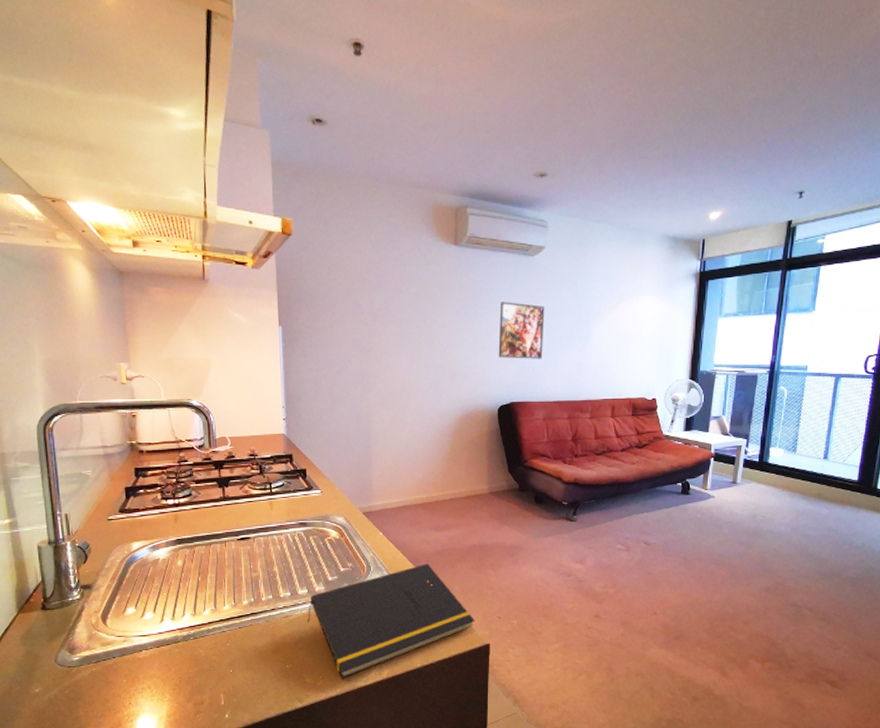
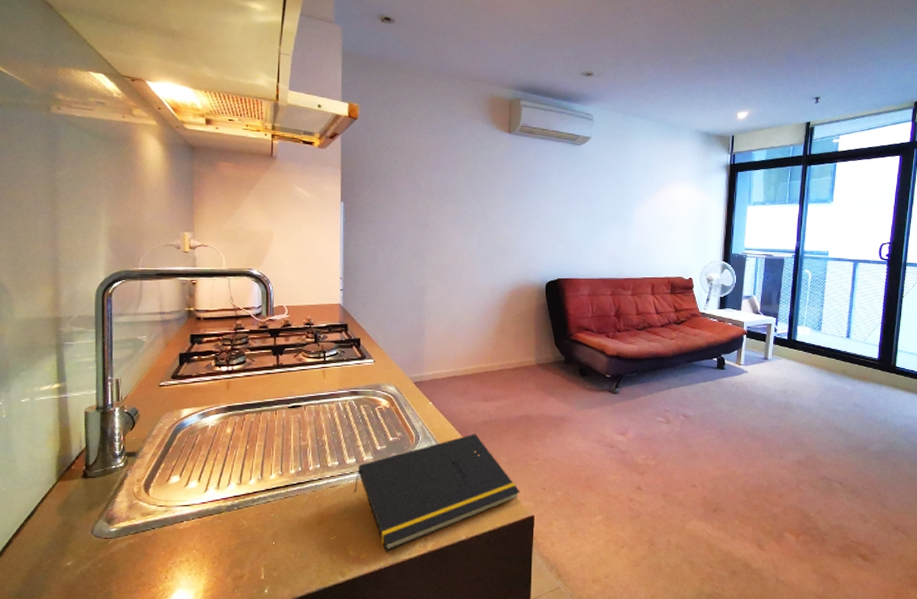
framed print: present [498,302,545,359] -> none [547,185,590,239]

